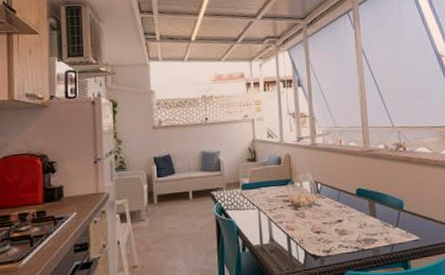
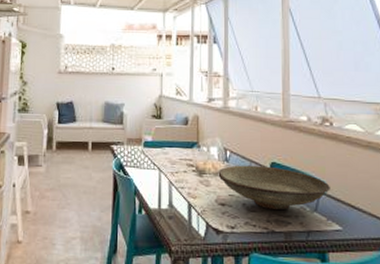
decorative bowl: none [311,193,408,231] -> present [218,165,330,210]

